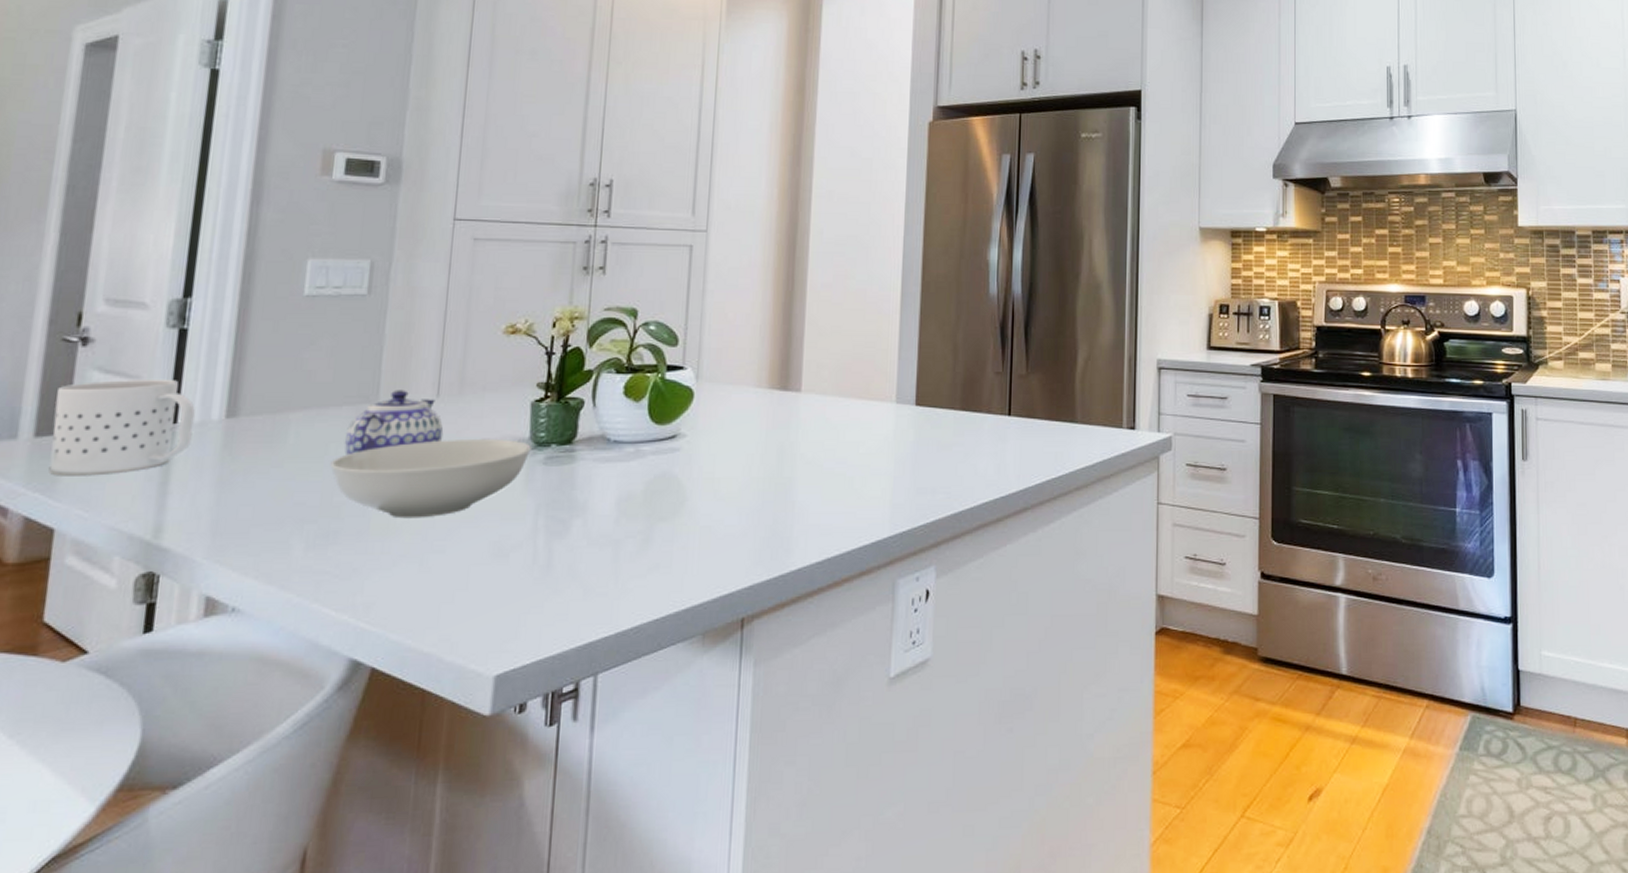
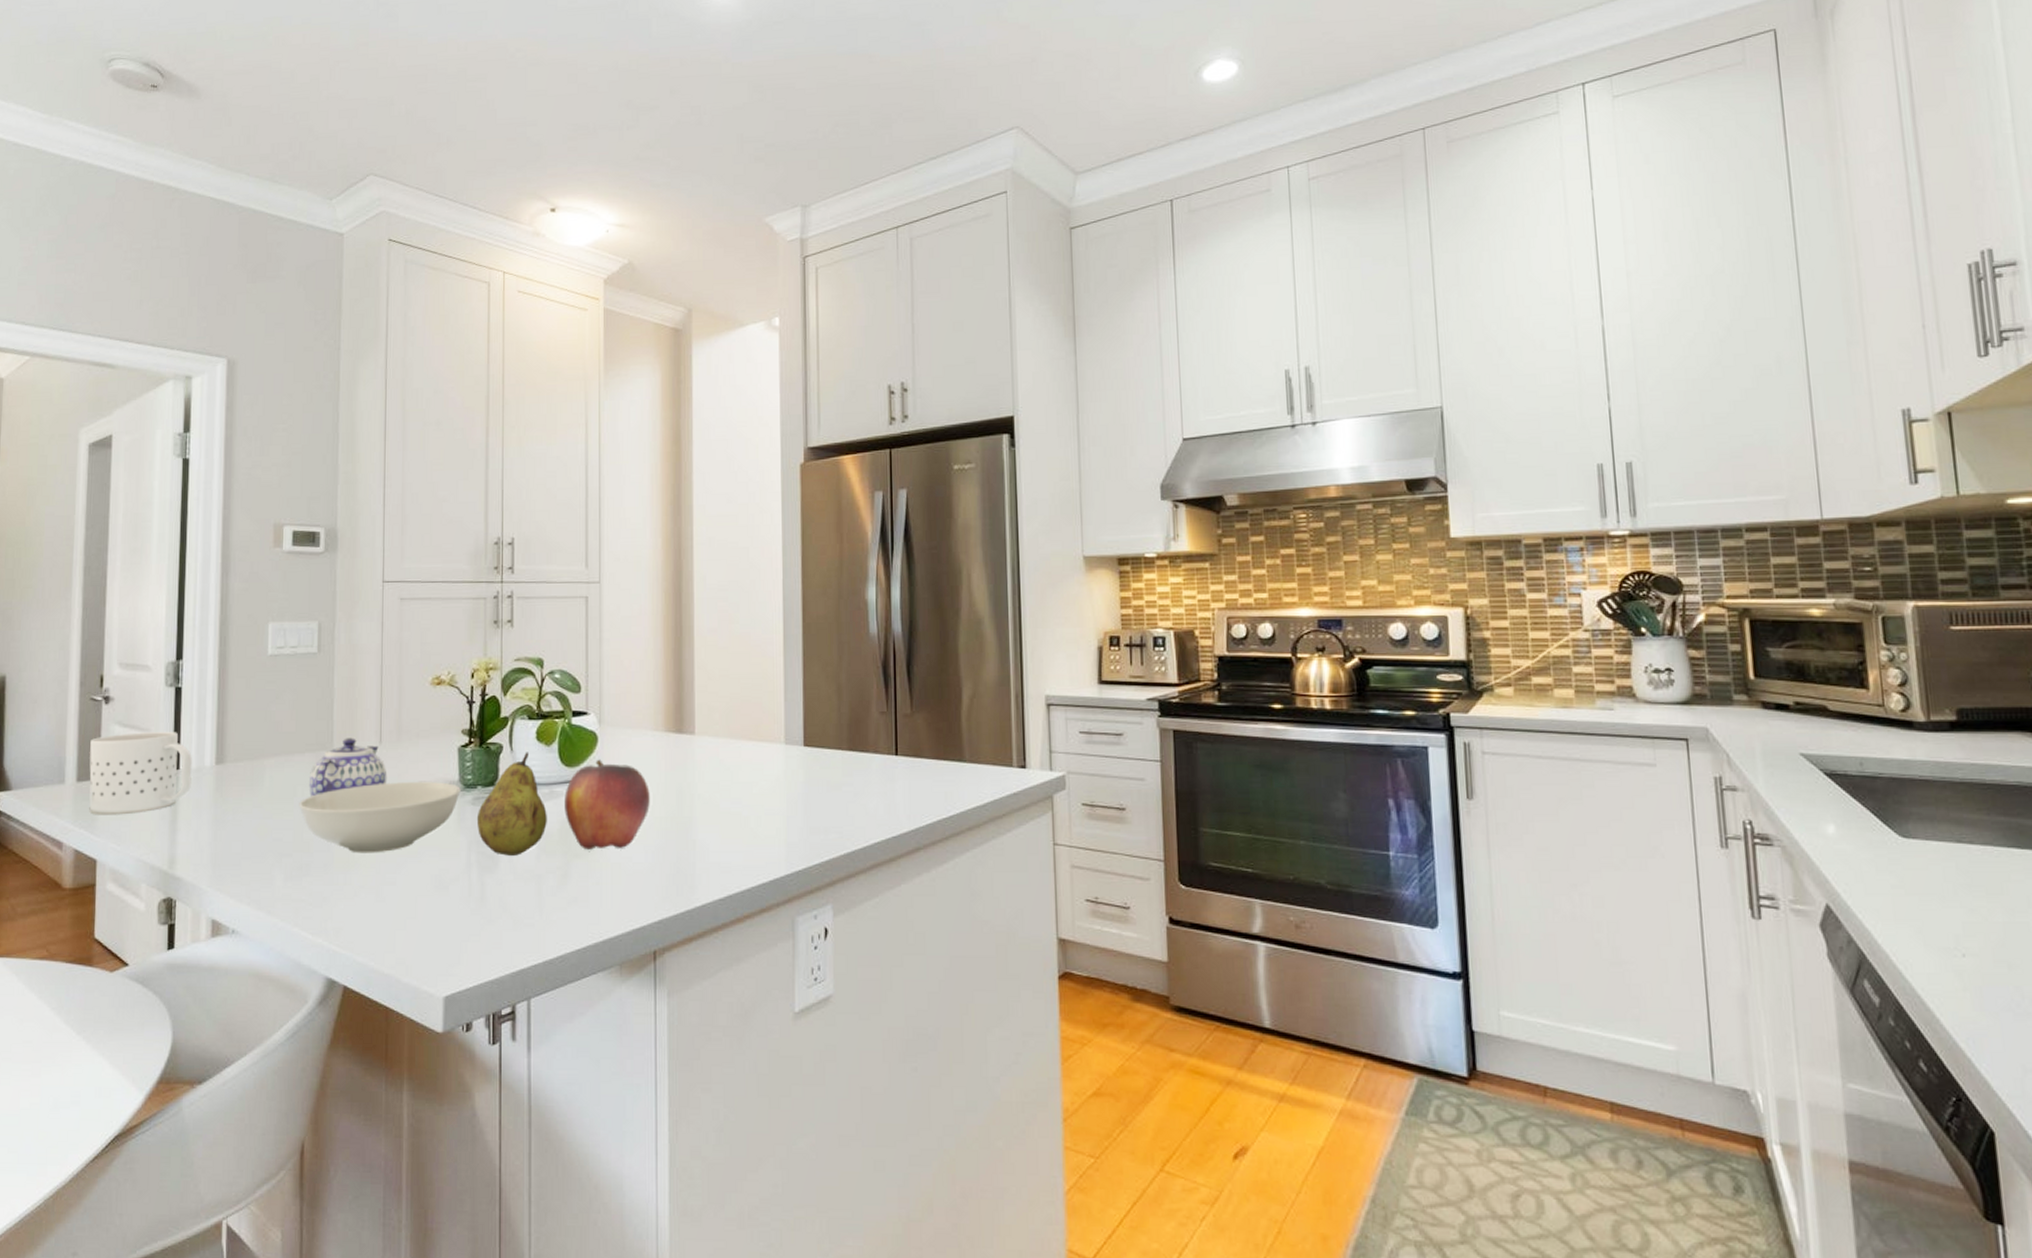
fruit: none [547,408,631,520] -> present [476,752,547,856]
fruit: none [651,416,748,512] -> present [564,759,650,850]

